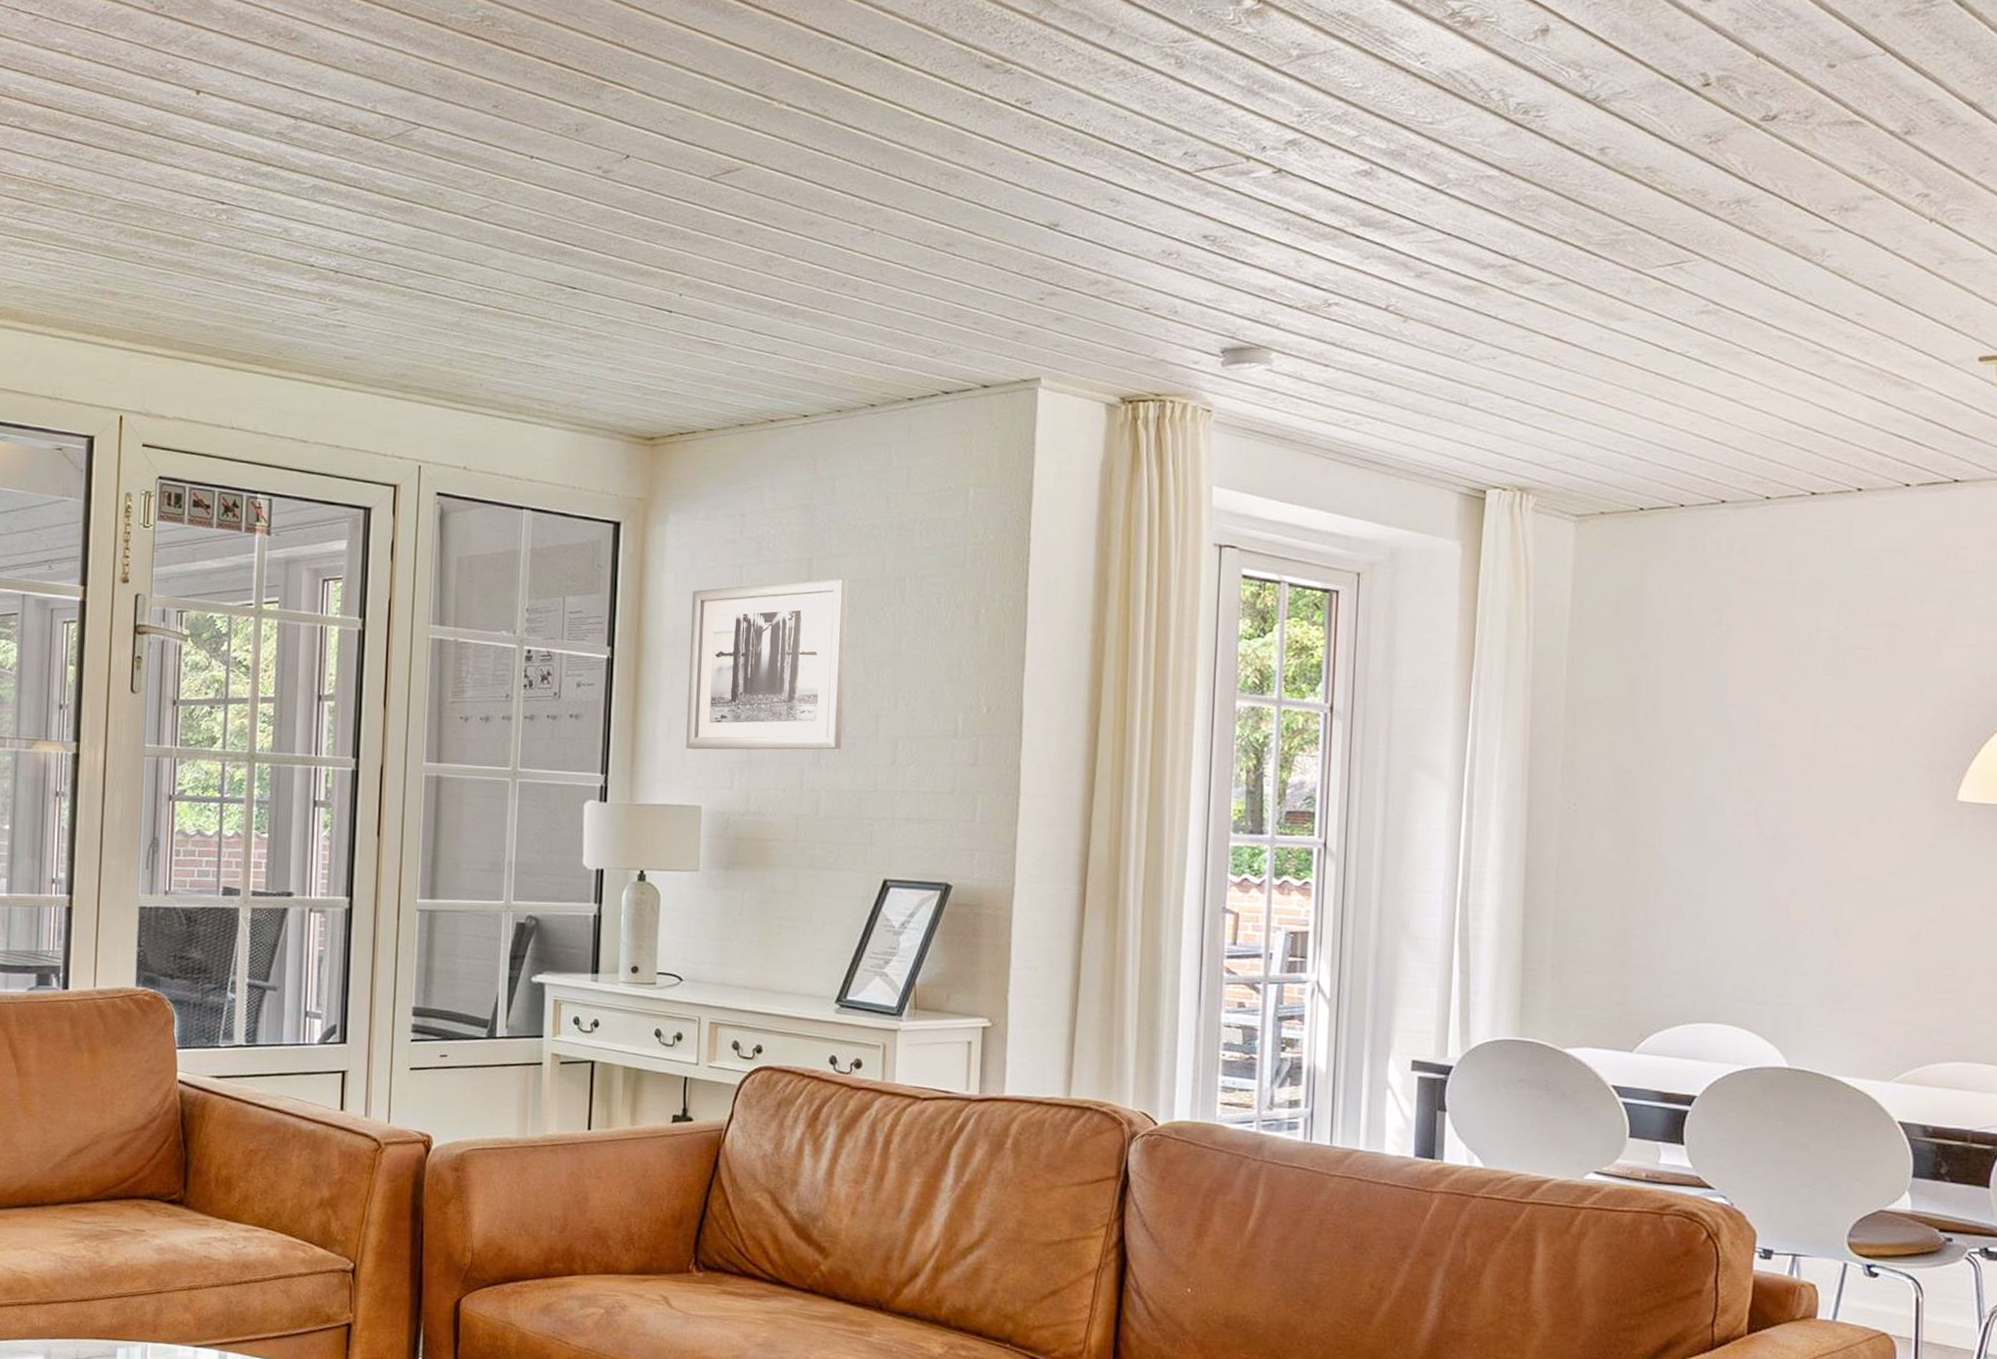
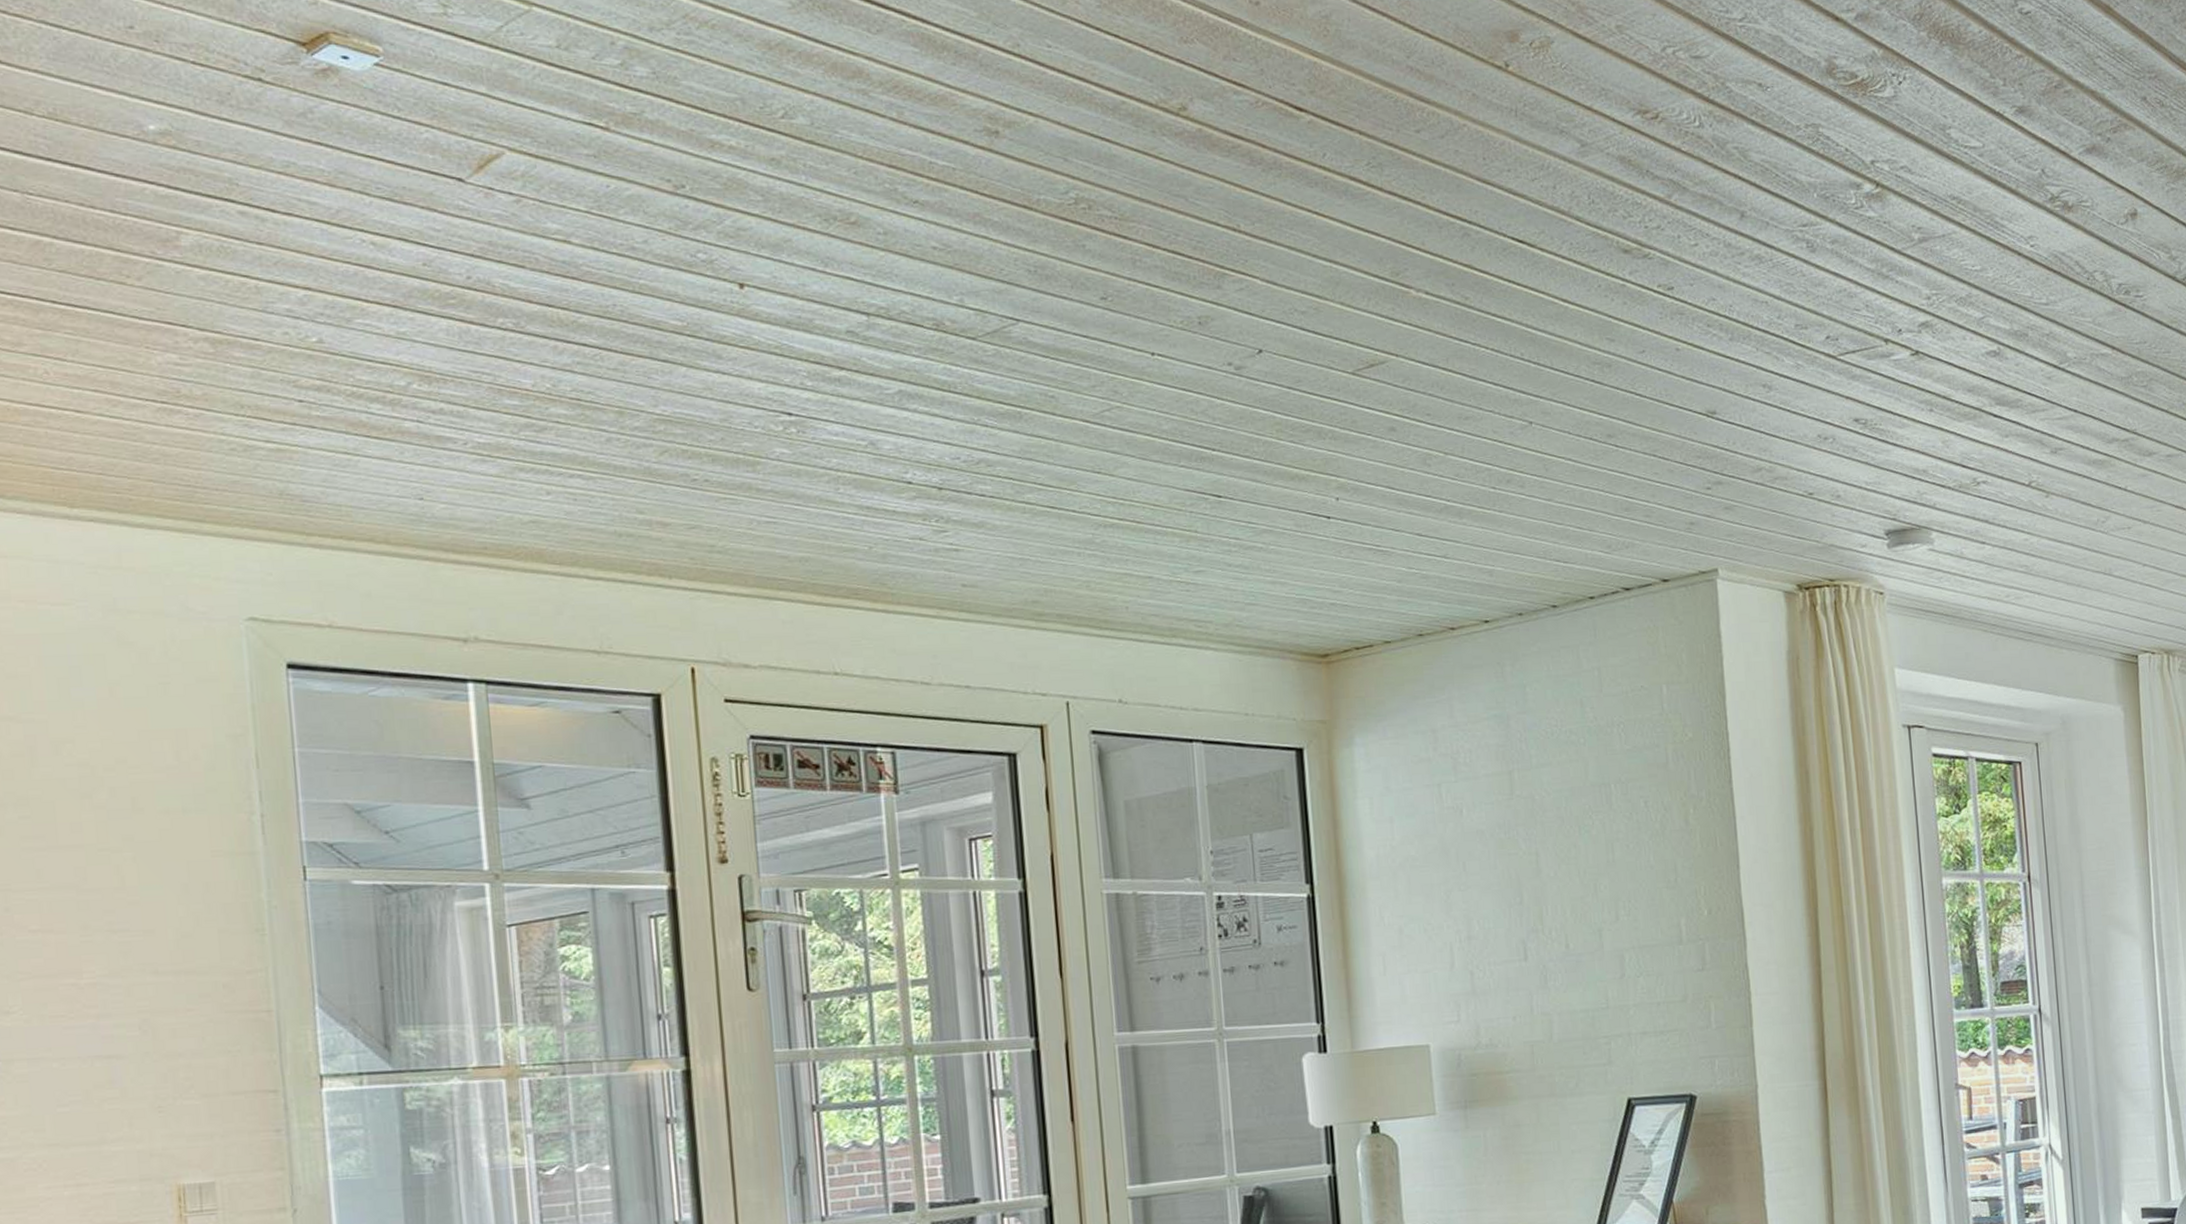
wall art: present [686,578,849,750] -> none [1391,789,1568,986]

